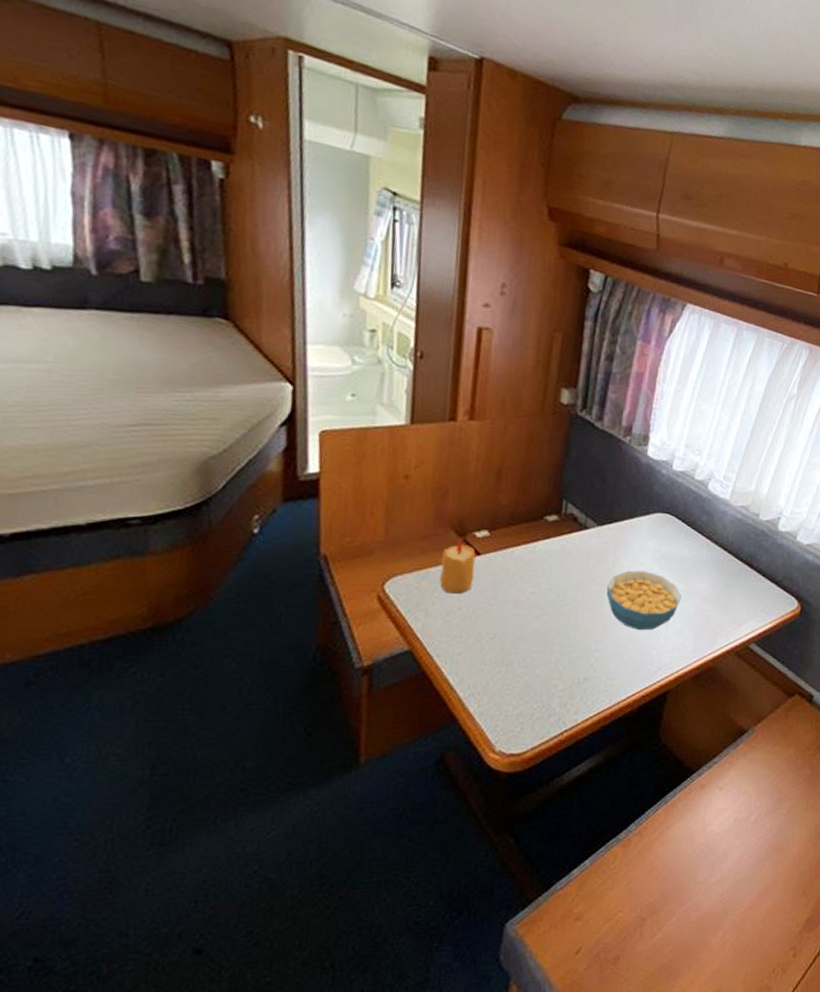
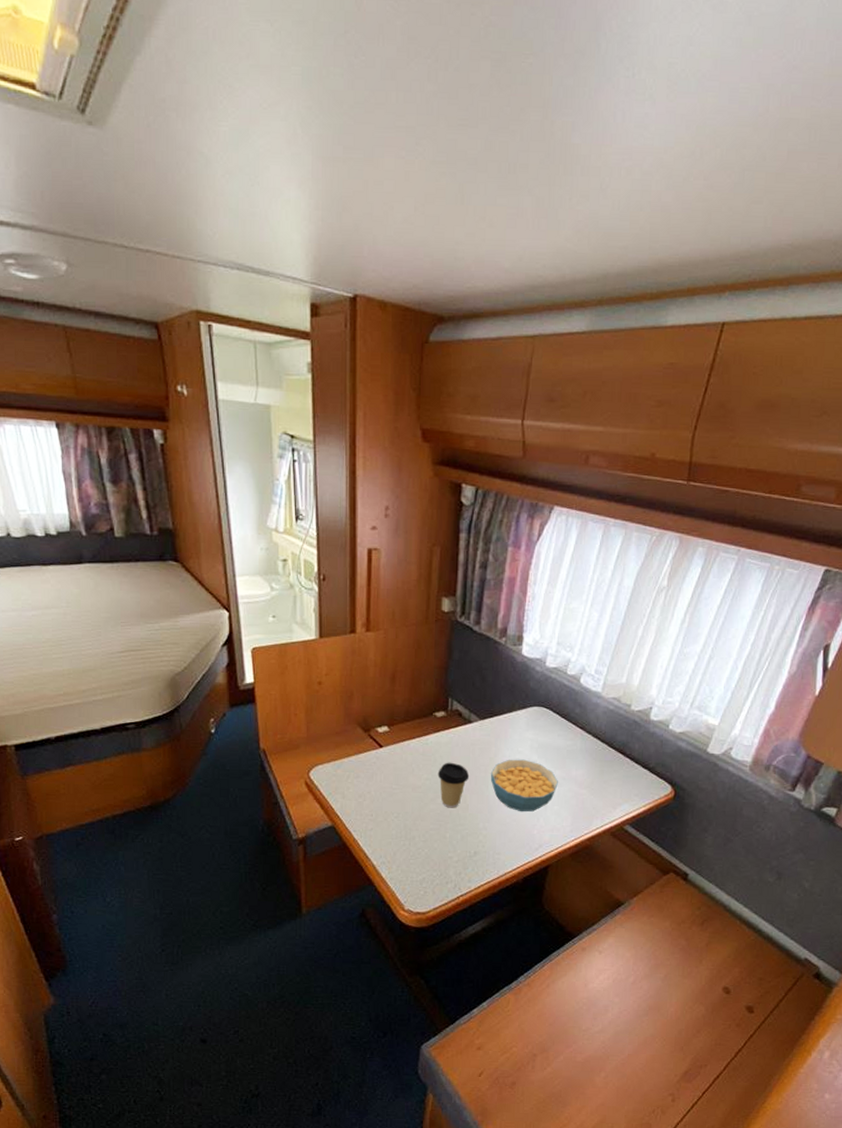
candle: present [440,537,476,594] -> none [351,732,379,780]
coffee cup: none [545,573,583,627] -> present [437,762,470,808]

